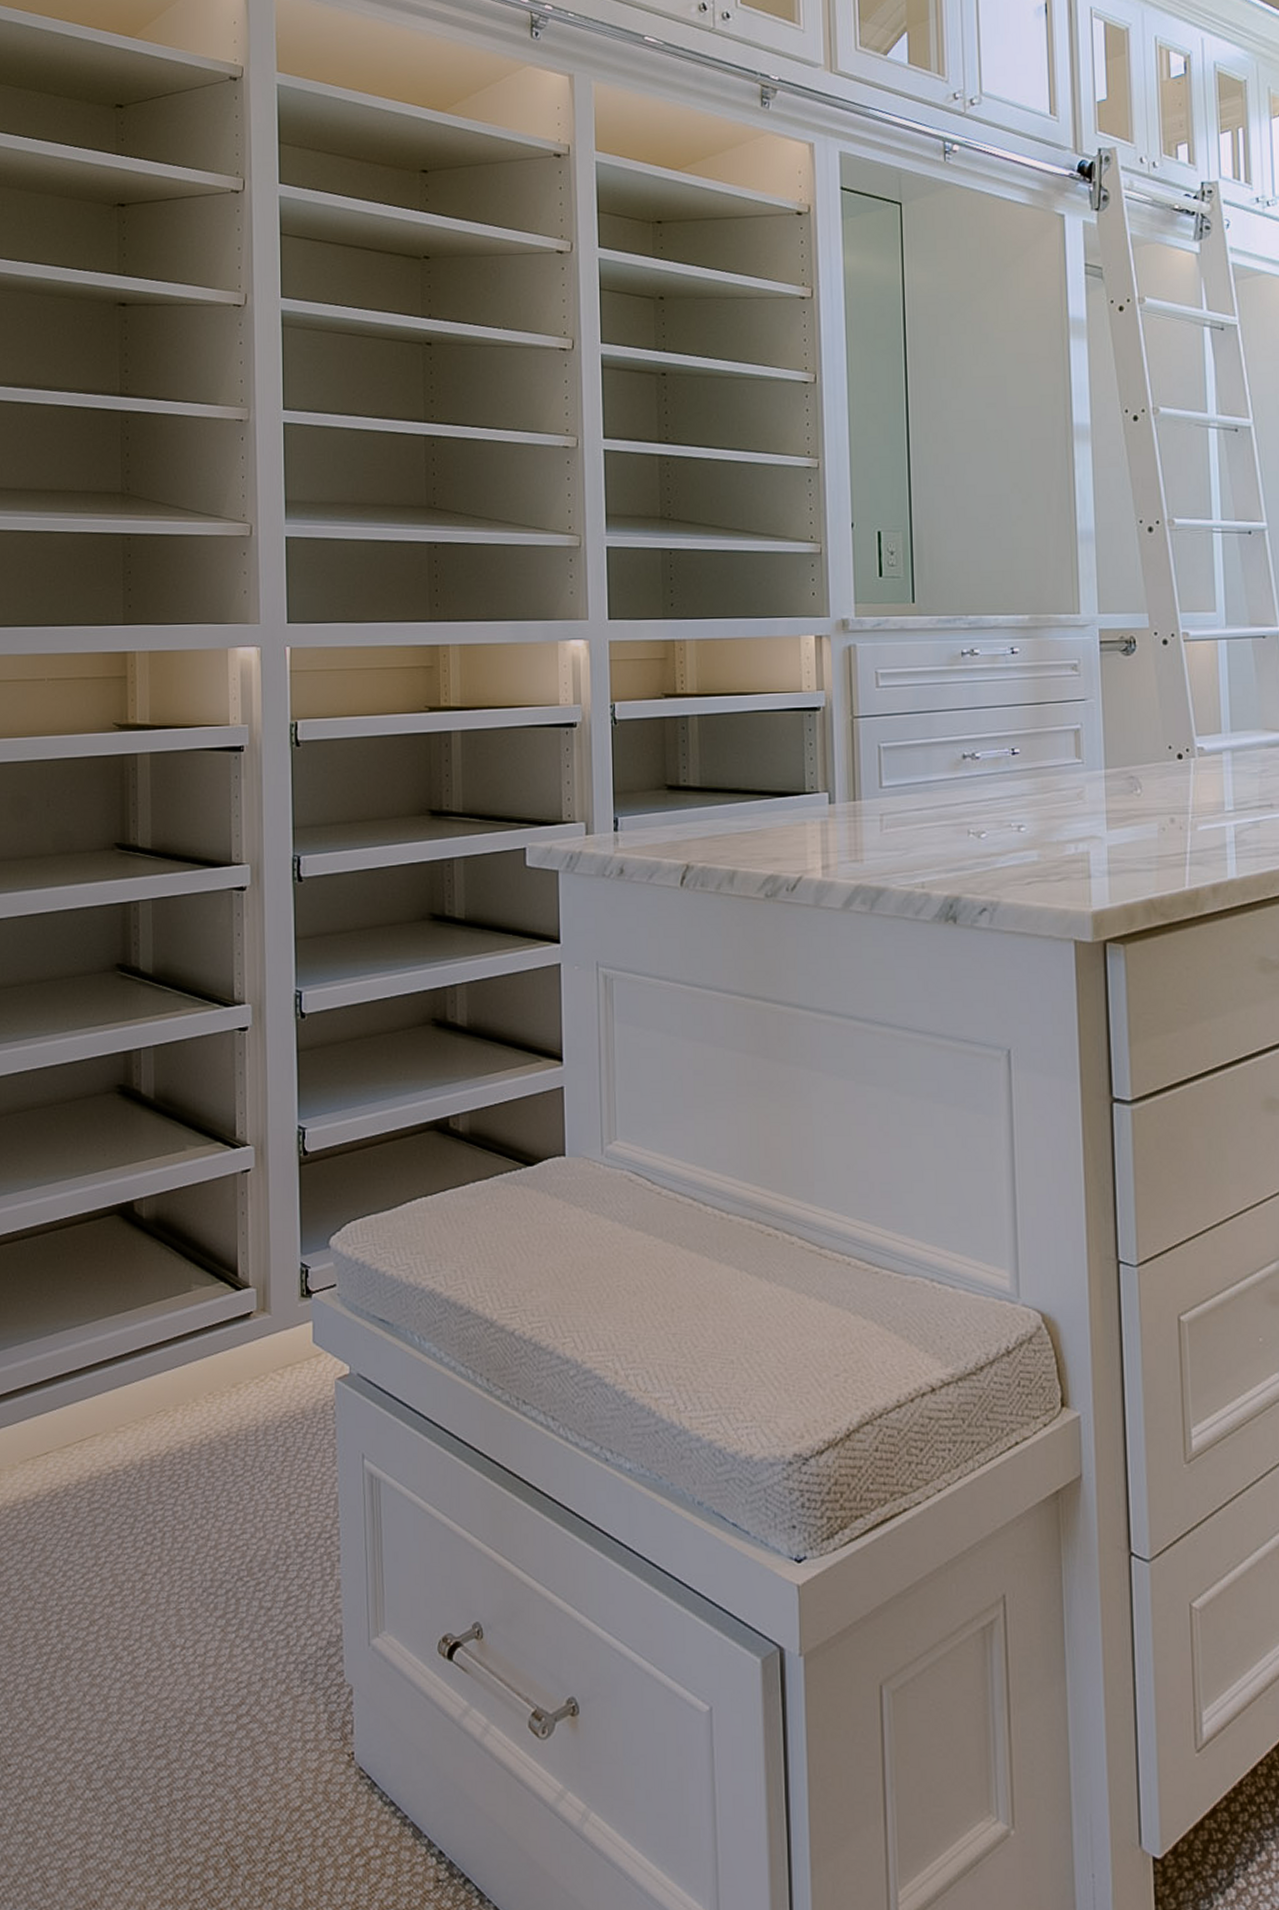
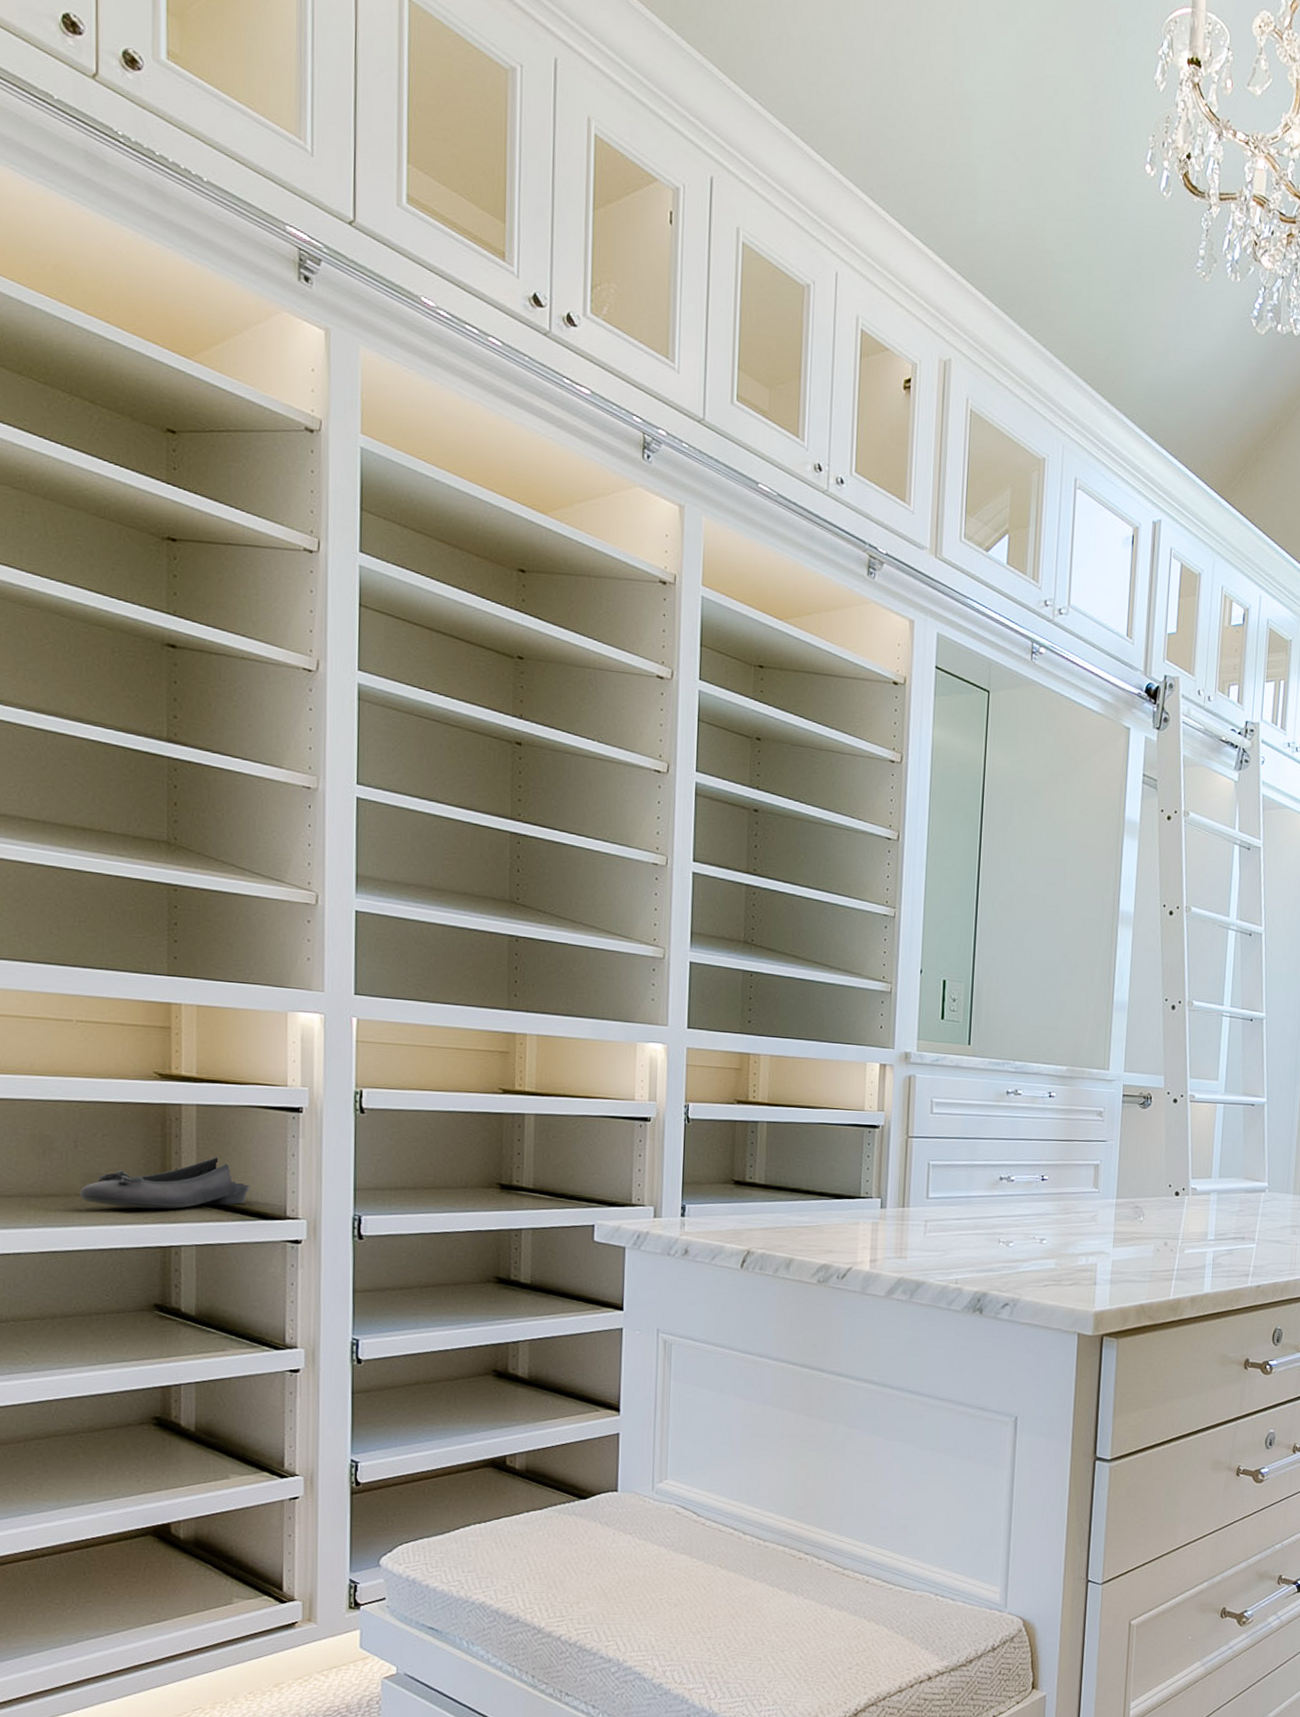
ballet flat: none [52,803,199,864] -> present [80,1155,250,1209]

